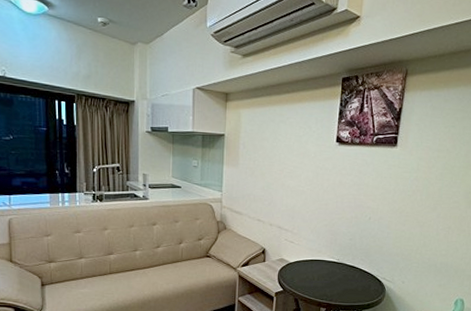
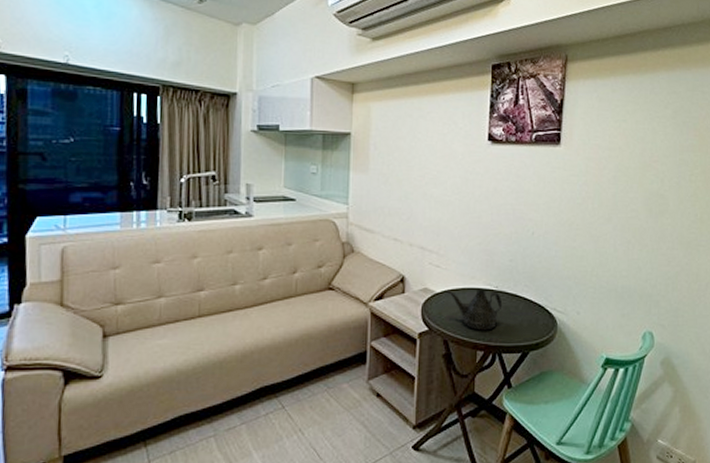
teapot: none [298,260,342,293] -> present [446,289,503,331]

